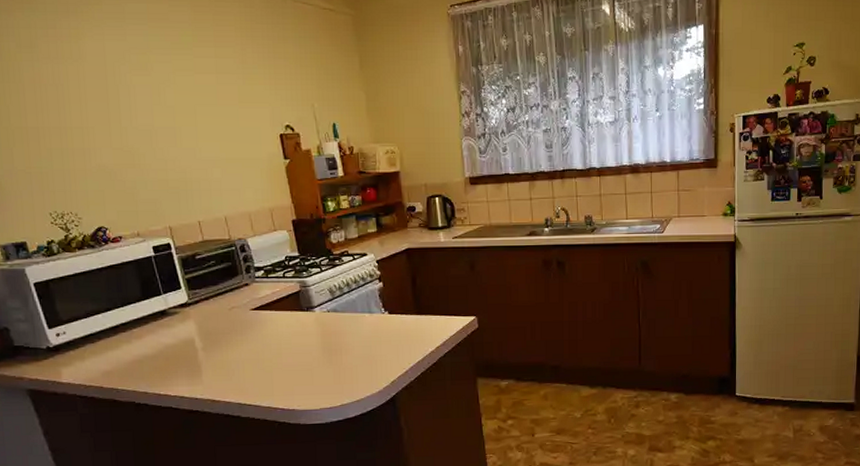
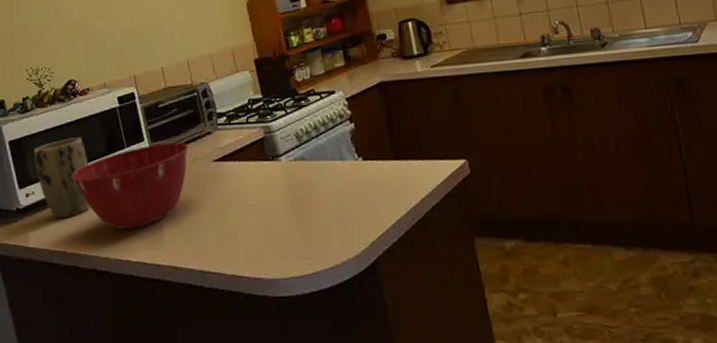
plant pot: none [62,282,126,357] -> present [33,137,90,219]
mixing bowl: none [105,291,227,368] -> present [72,142,189,230]

